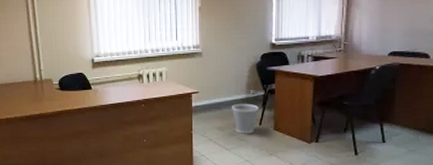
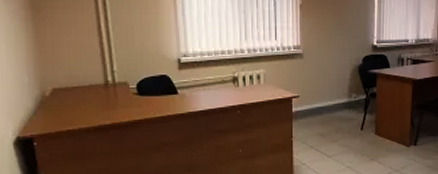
wastebasket: present [232,103,259,134] -> none [334,107,361,140]

